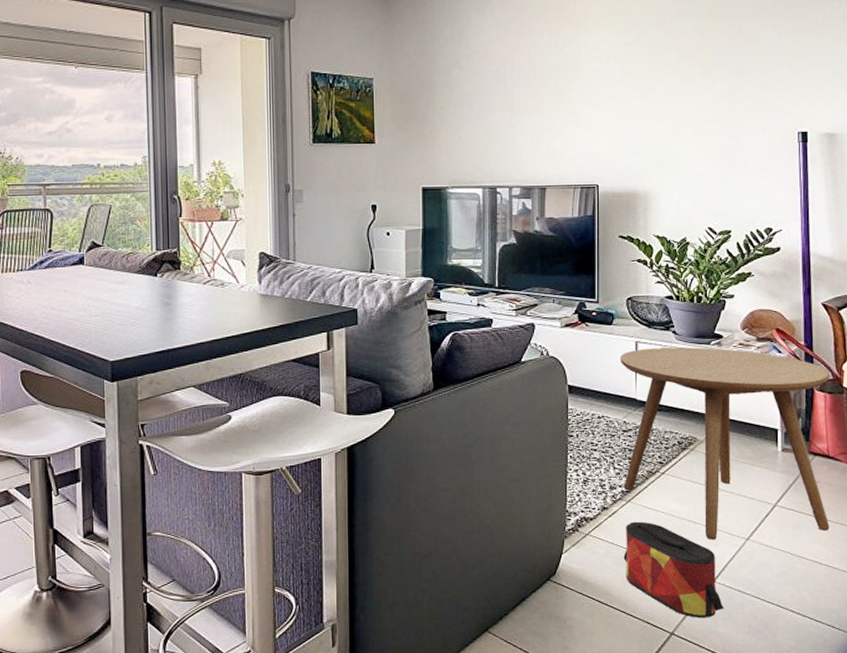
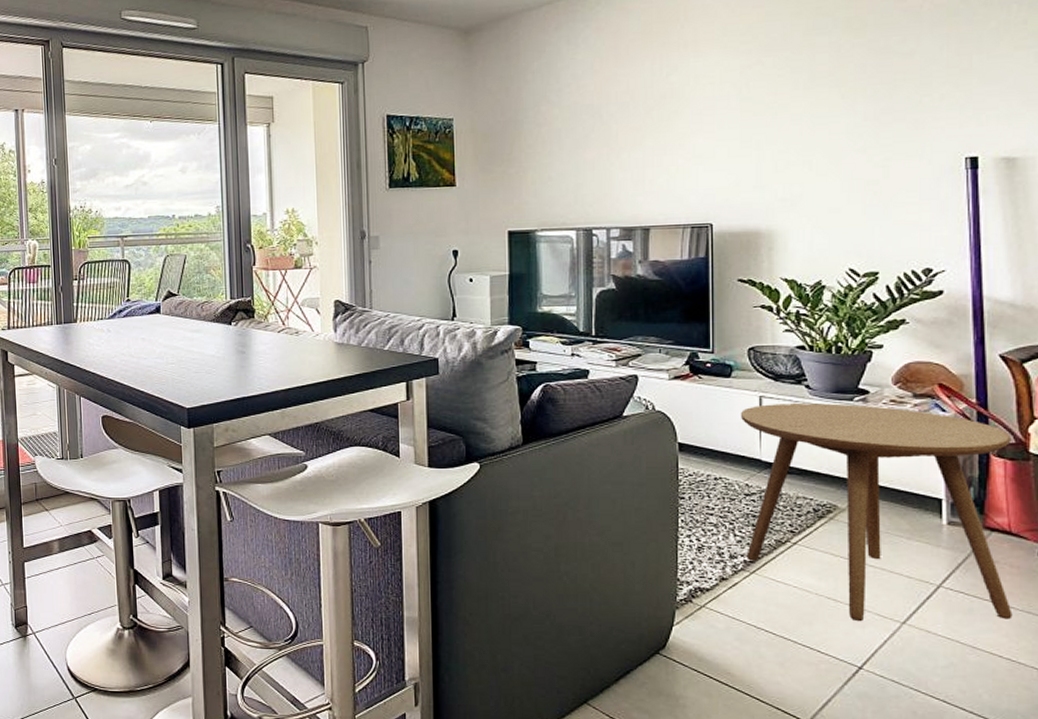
bag: present [623,521,724,618] -> none [747,595,874,709]

